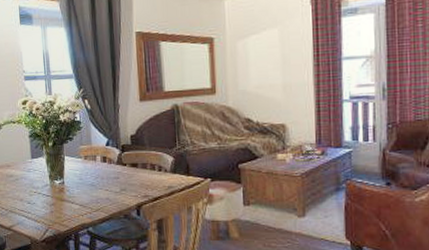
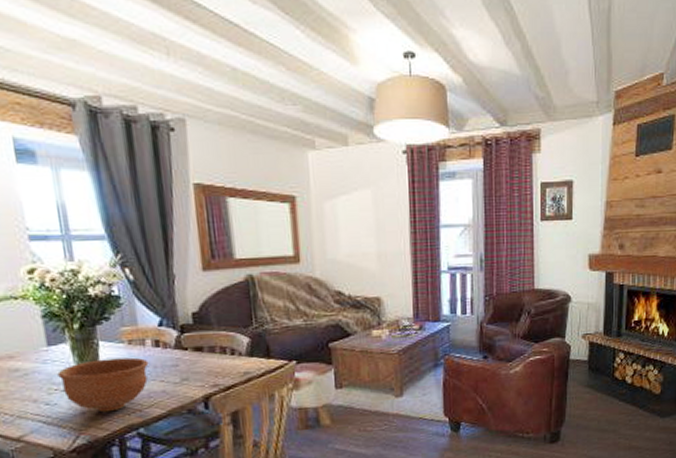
bowl: none [37,170,98,212] -> present [57,357,149,413]

